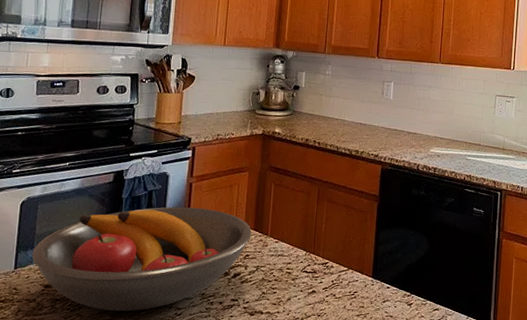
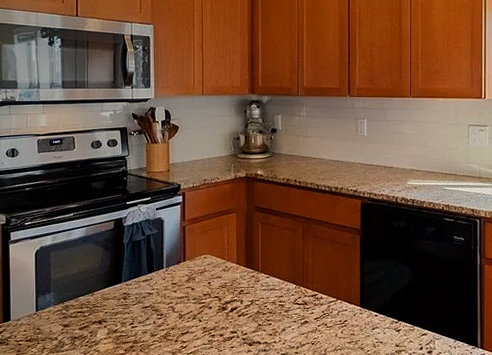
fruit bowl: present [32,206,252,311] -> none [50,249,244,346]

